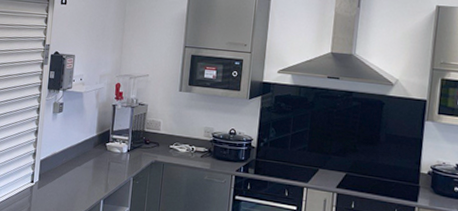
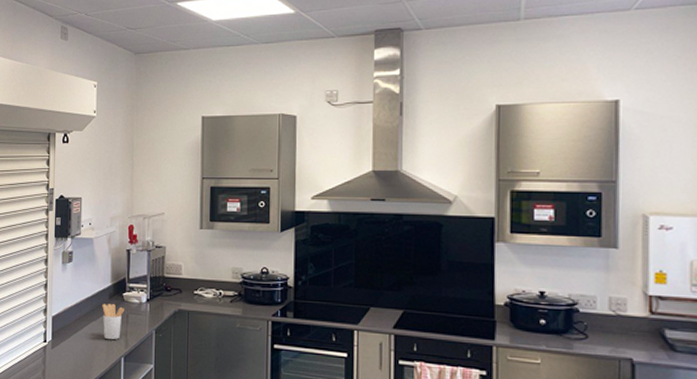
utensil holder: none [86,151,107,184] -> present [102,304,124,340]

